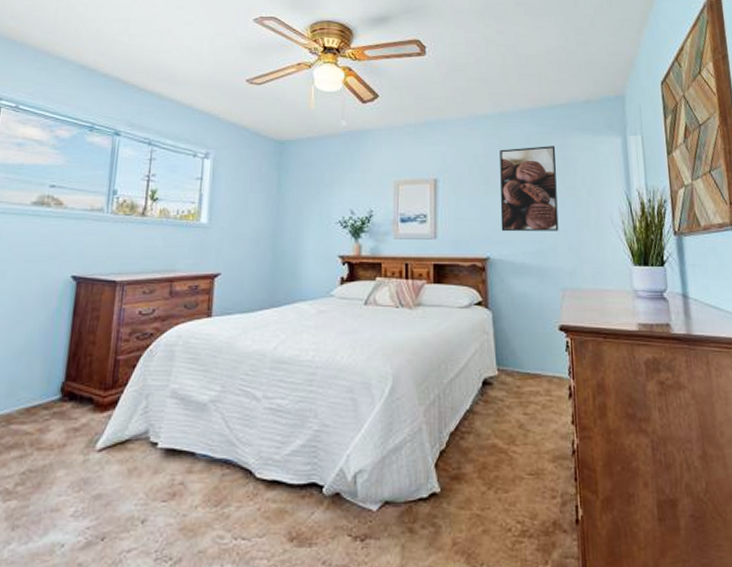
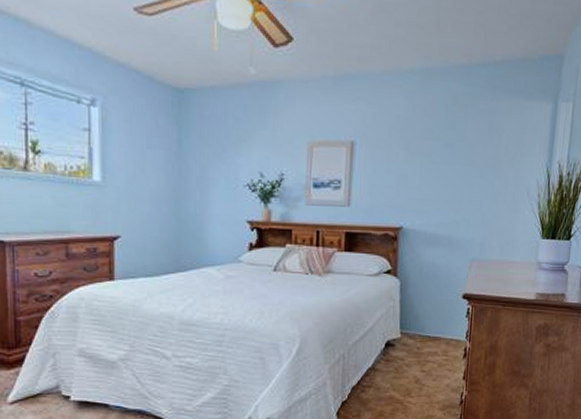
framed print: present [500,146,559,232] -> none [417,109,483,202]

